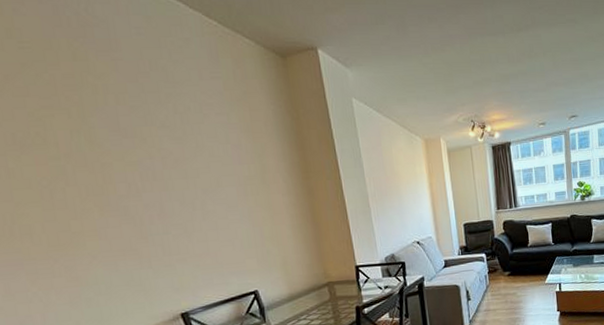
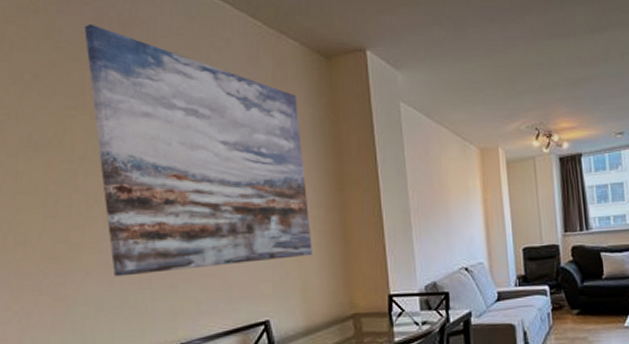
wall art: none [45,23,288,260] -> present [84,23,312,277]

